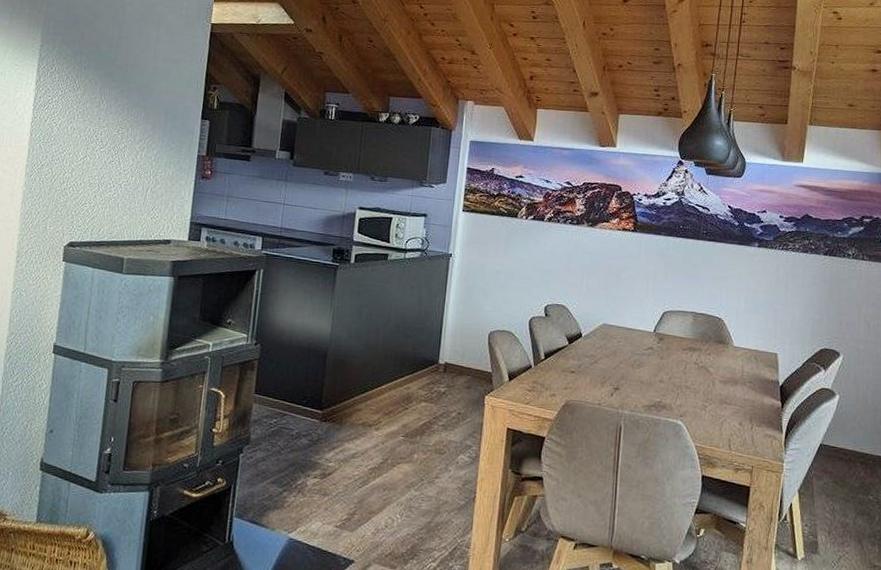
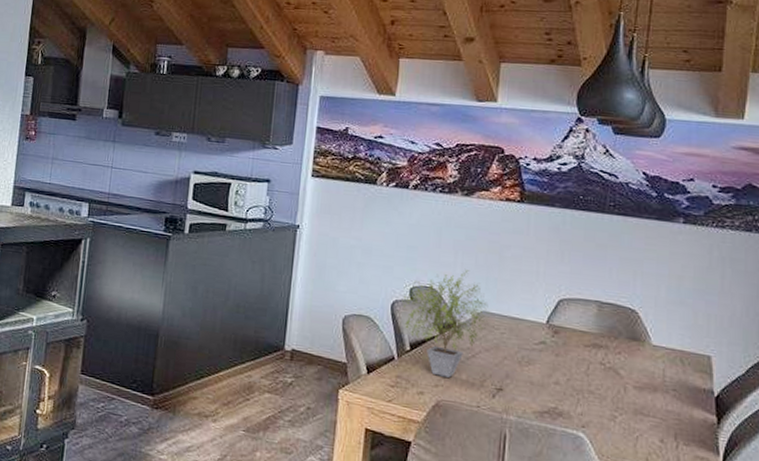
potted plant: none [537,289,610,381] -> present [401,270,491,378]

